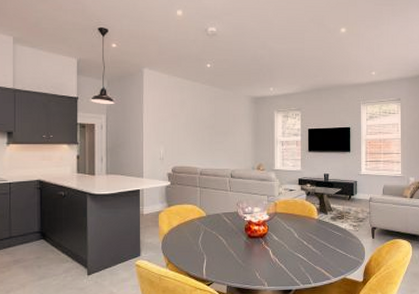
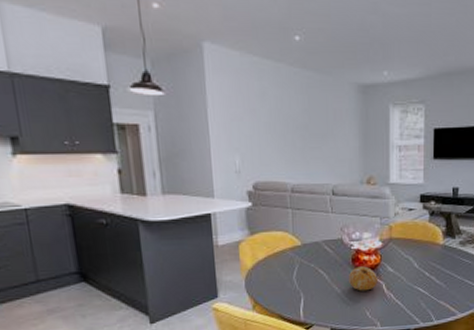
fruit: none [243,235,265,255] -> present [349,266,378,291]

